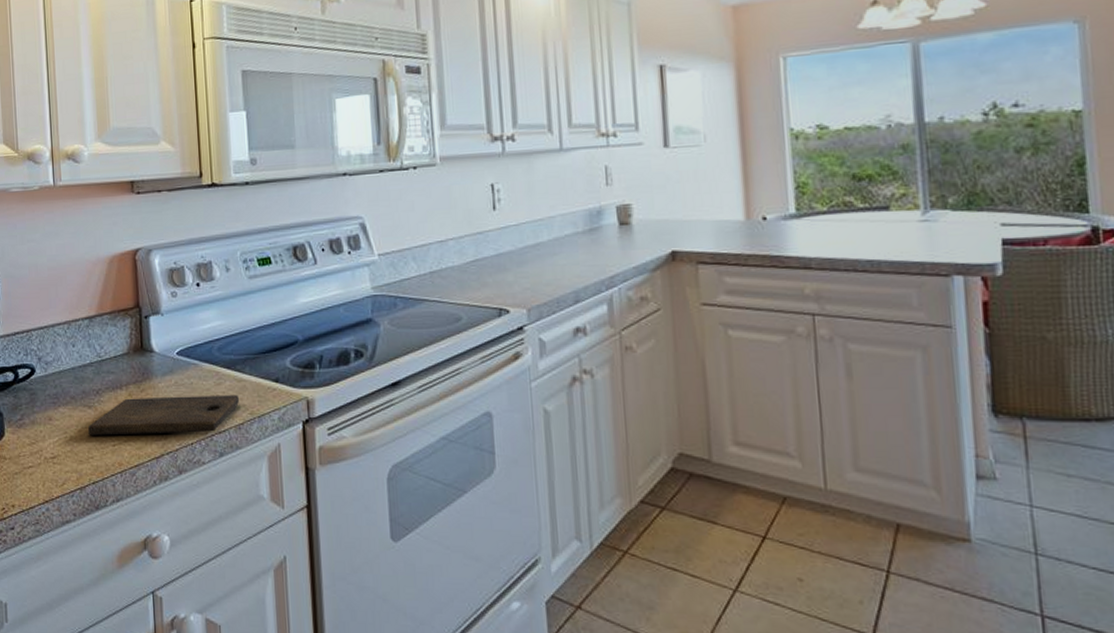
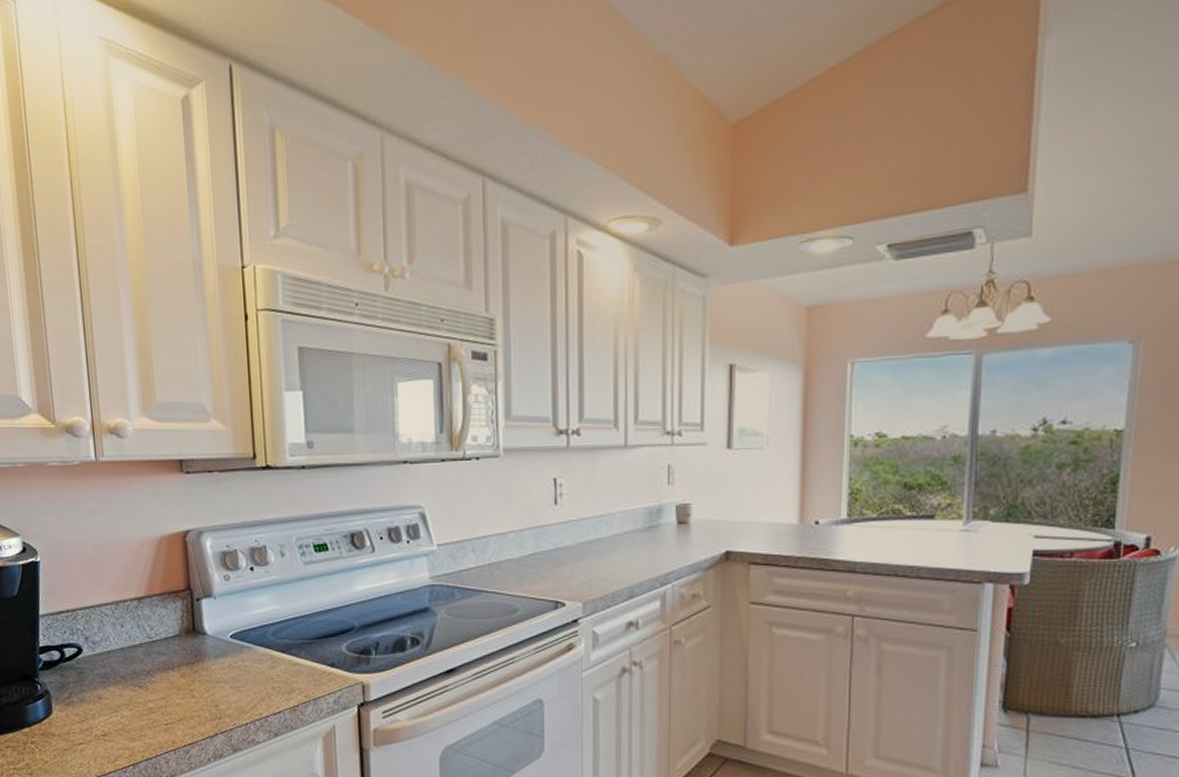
cutting board: present [88,394,239,436] -> none [140,677,294,715]

